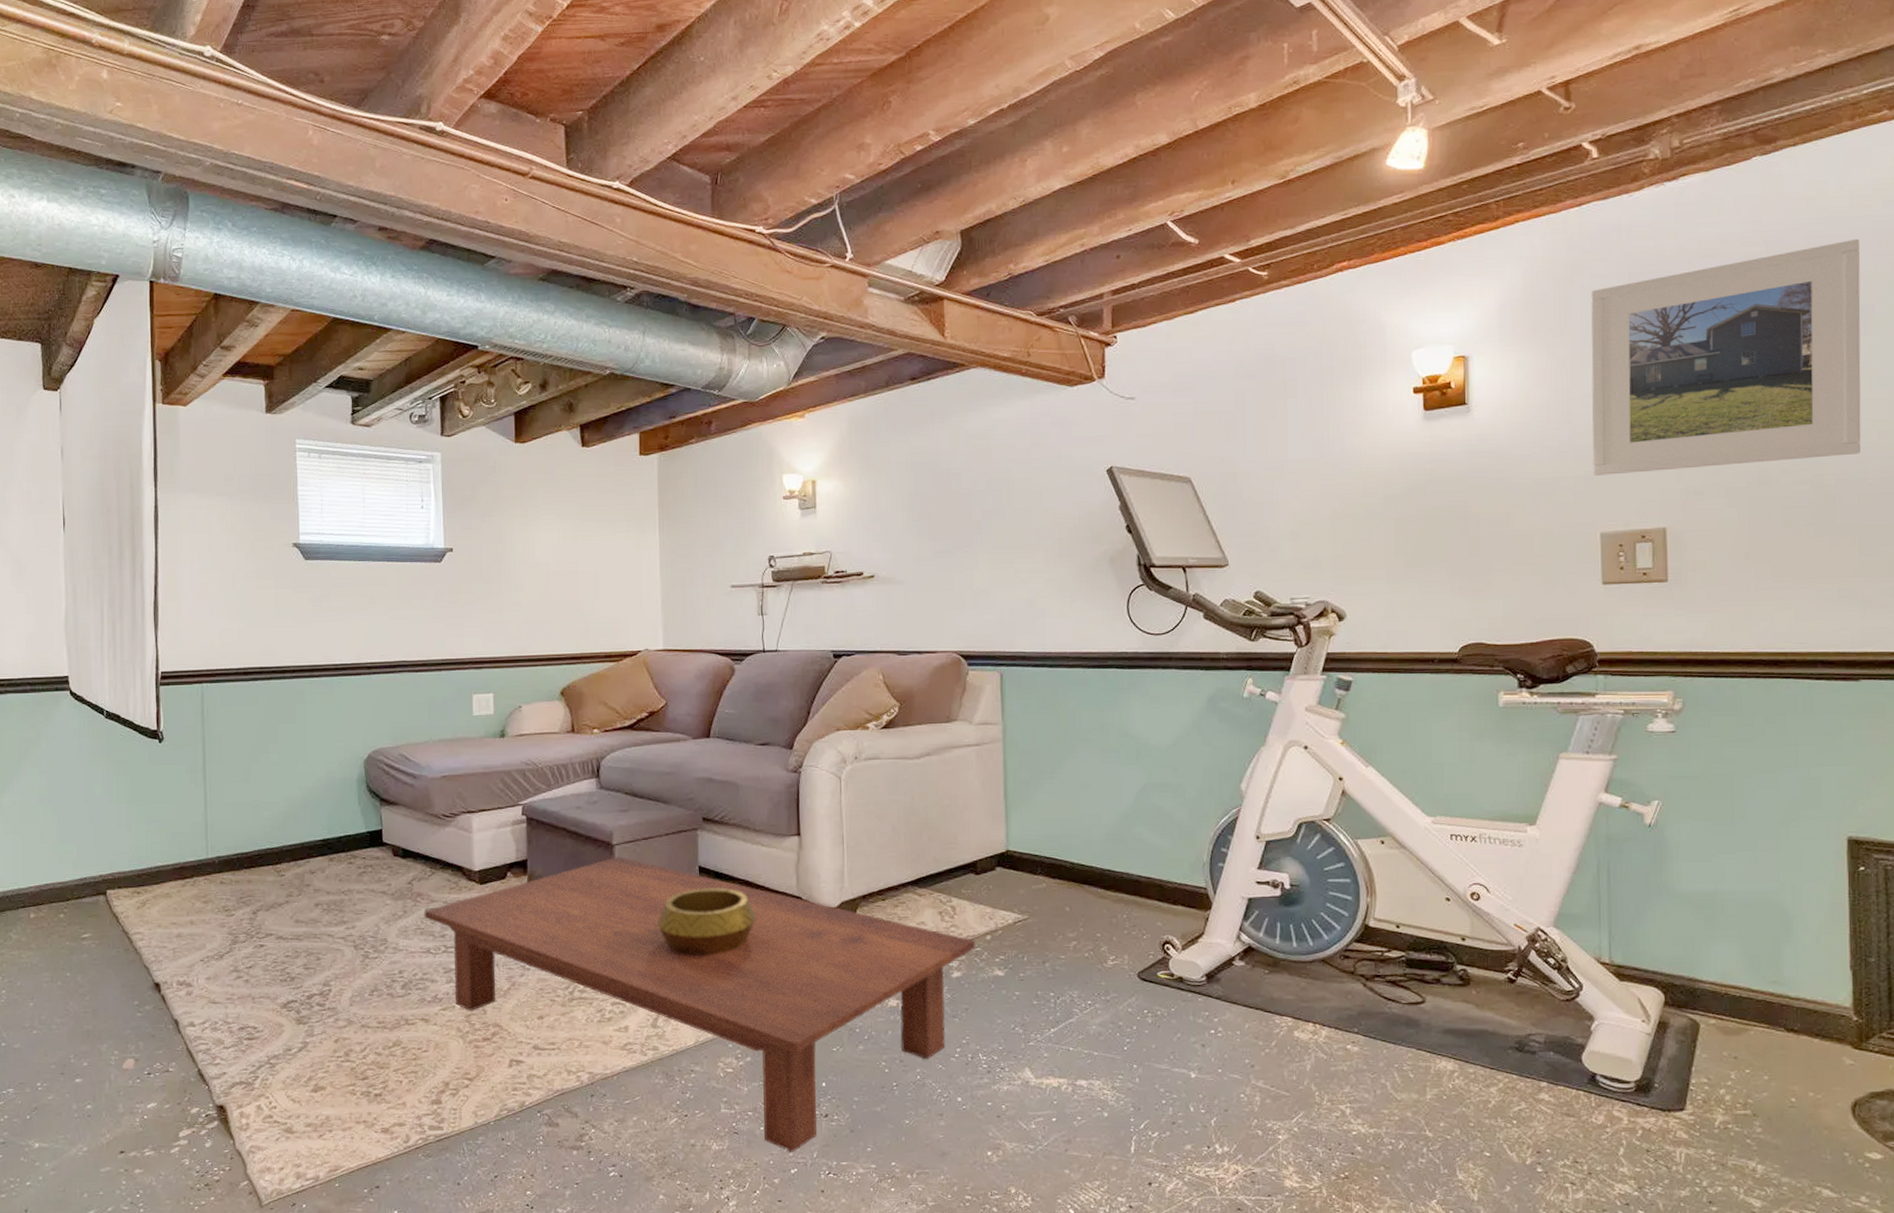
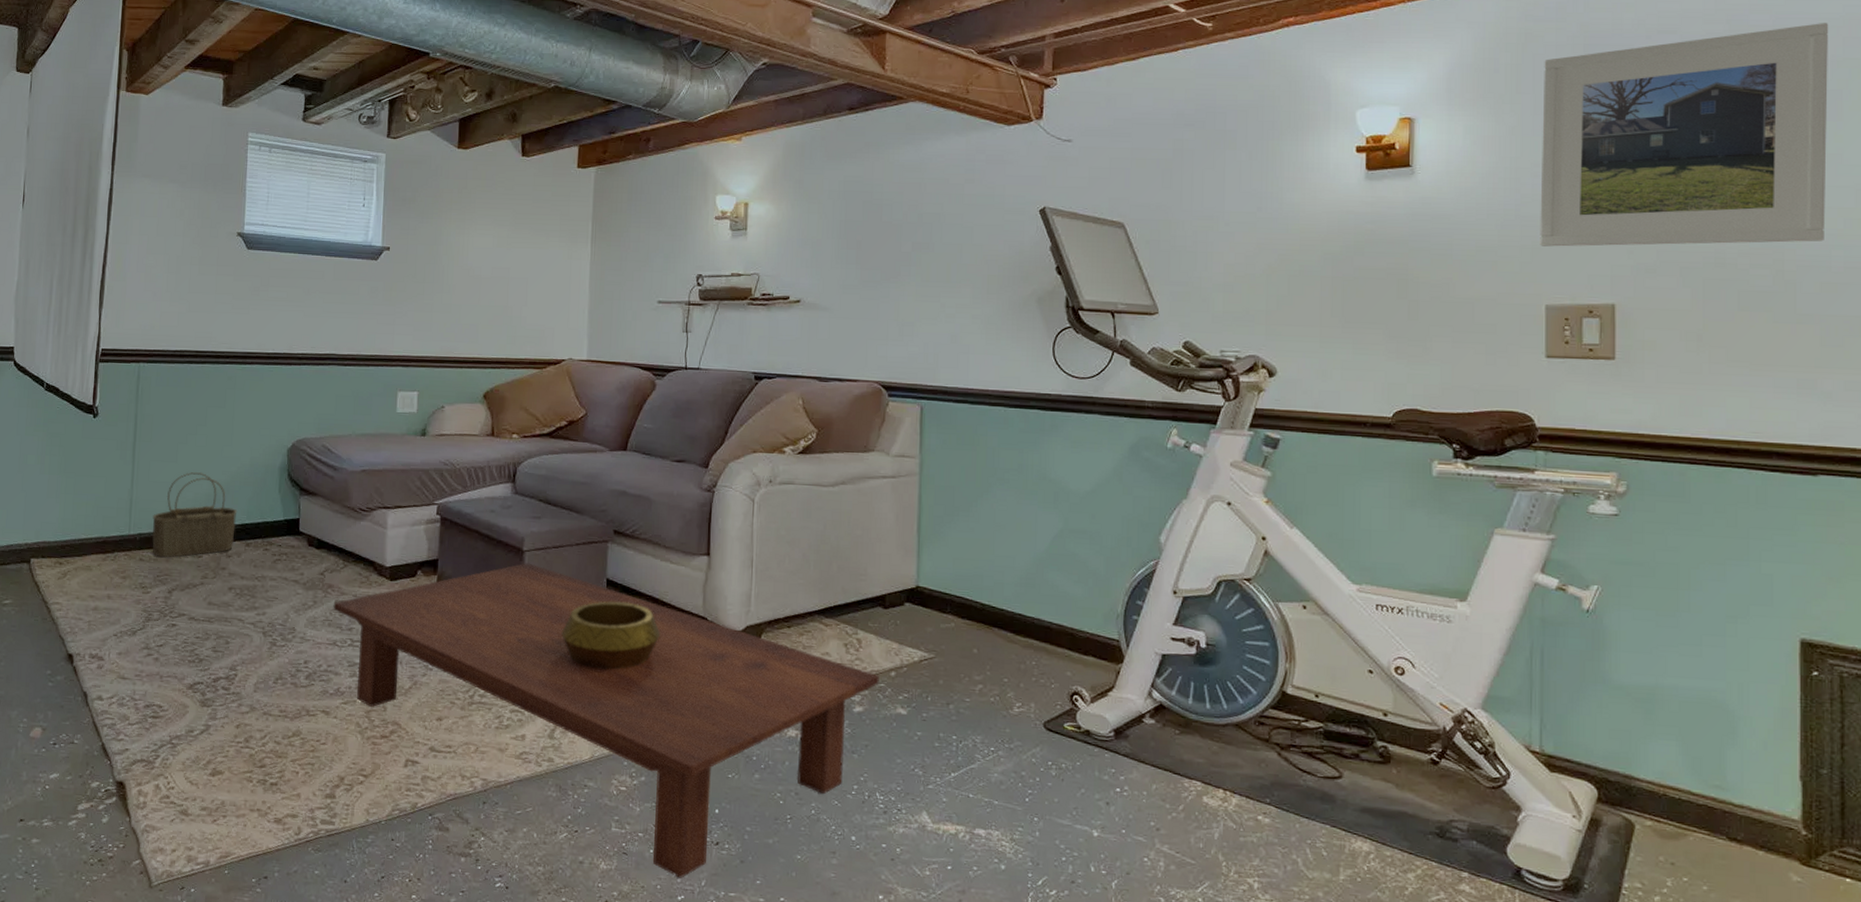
wicker basket: none [230,791,318,879] -> present [152,472,238,558]

